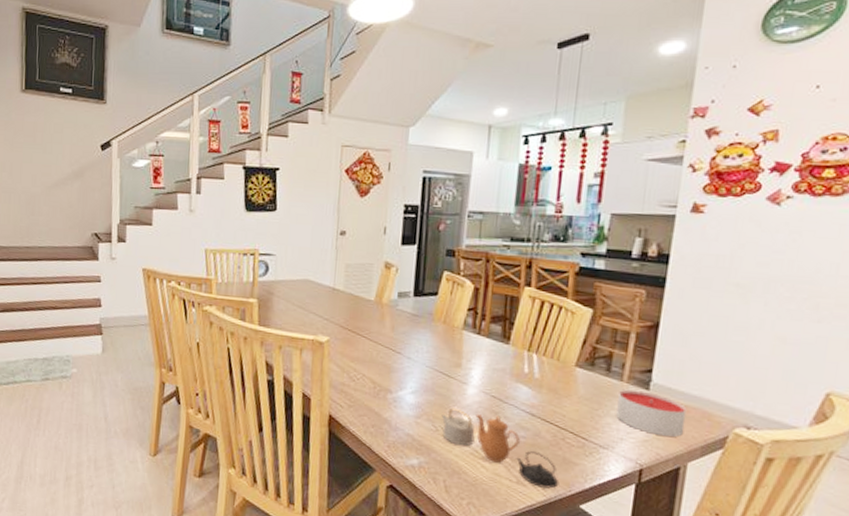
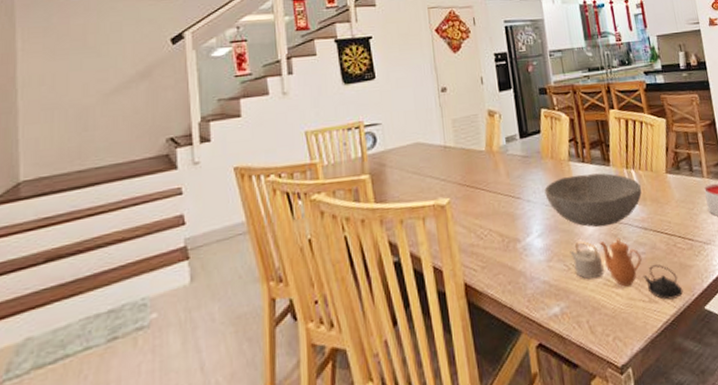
bowl: none [428,344,541,402] -> present [544,173,642,228]

